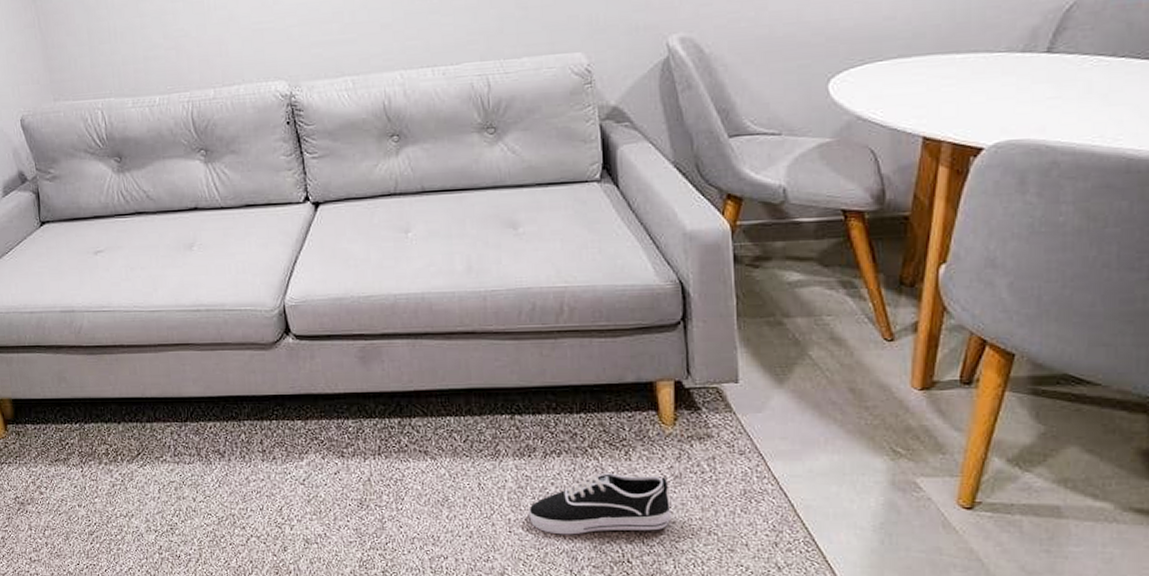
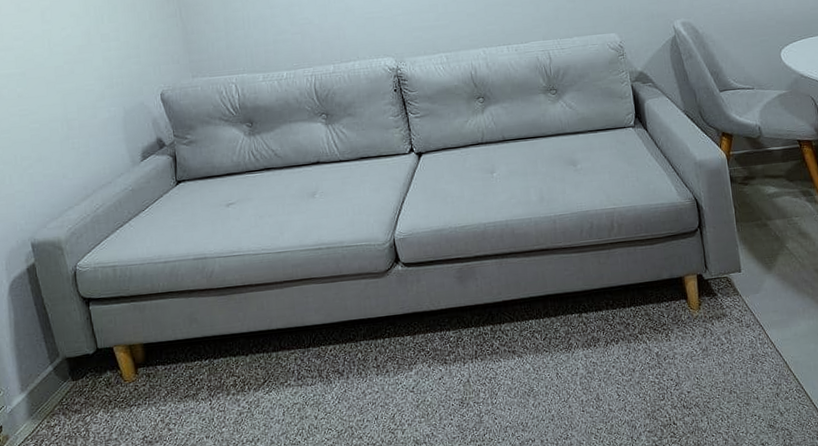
shoe: present [529,473,672,535] -> none [597,351,703,409]

